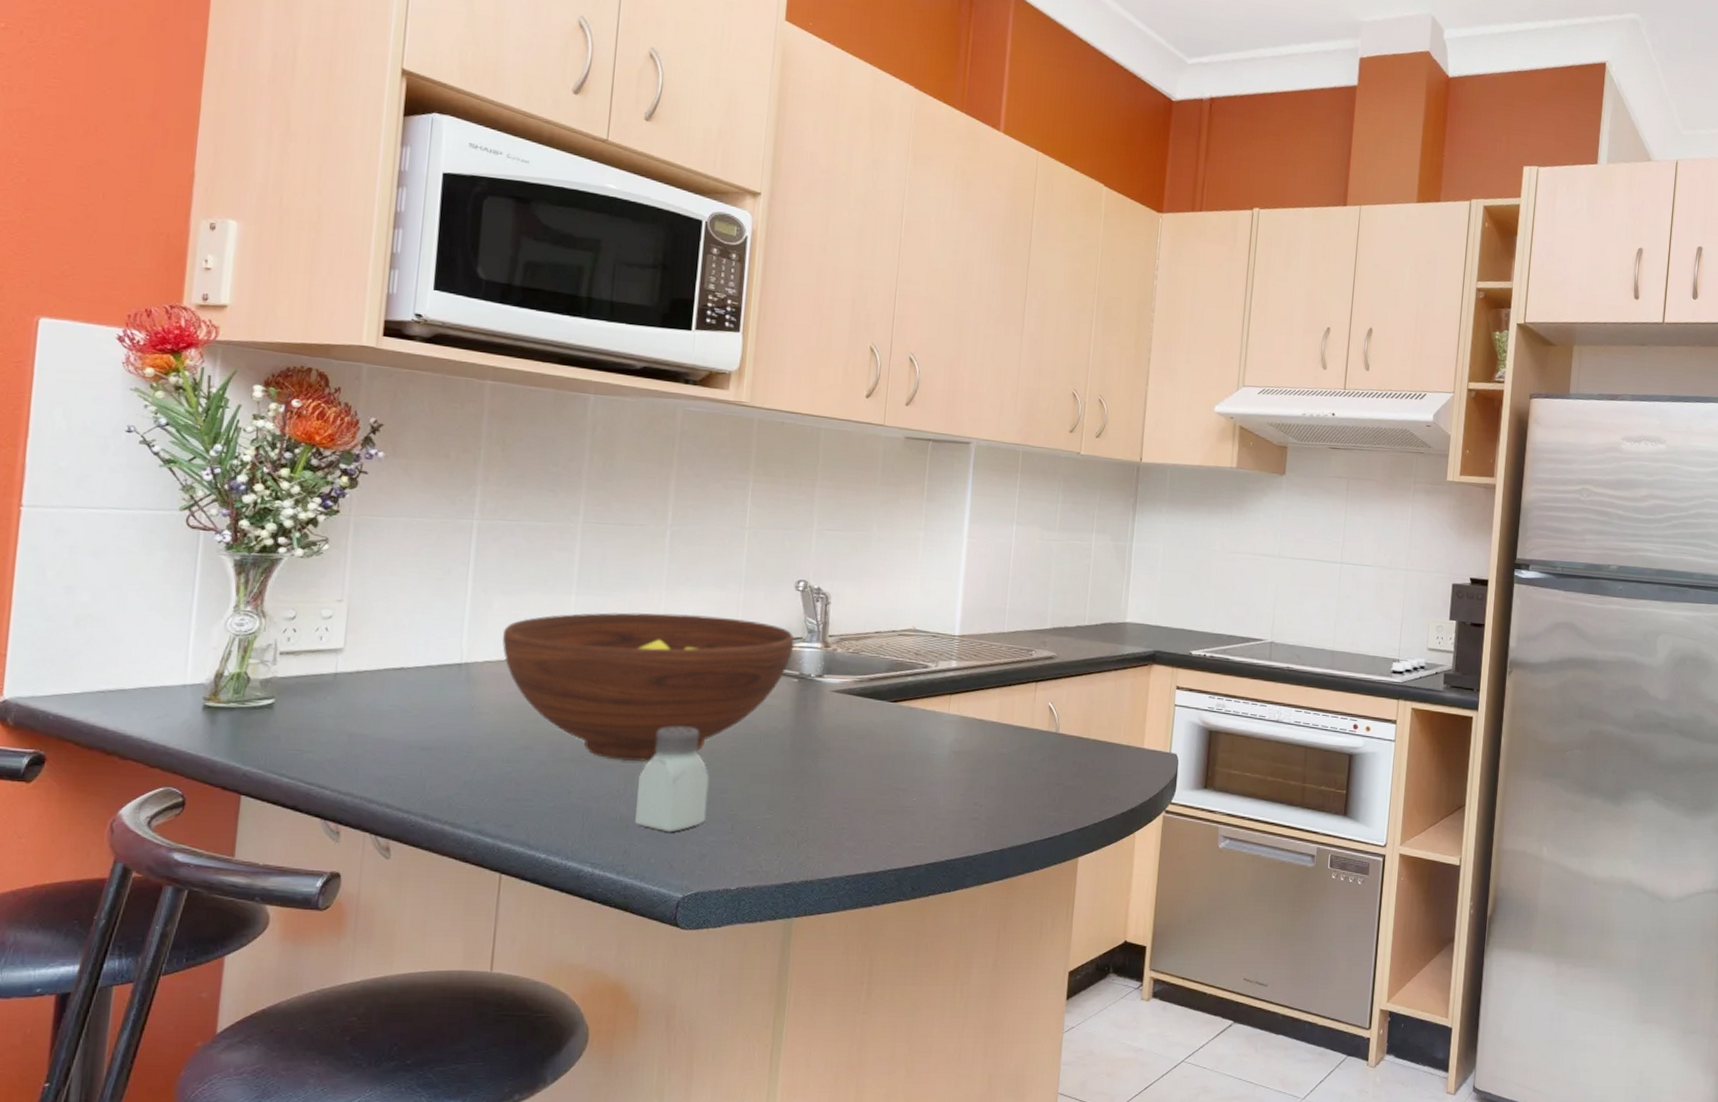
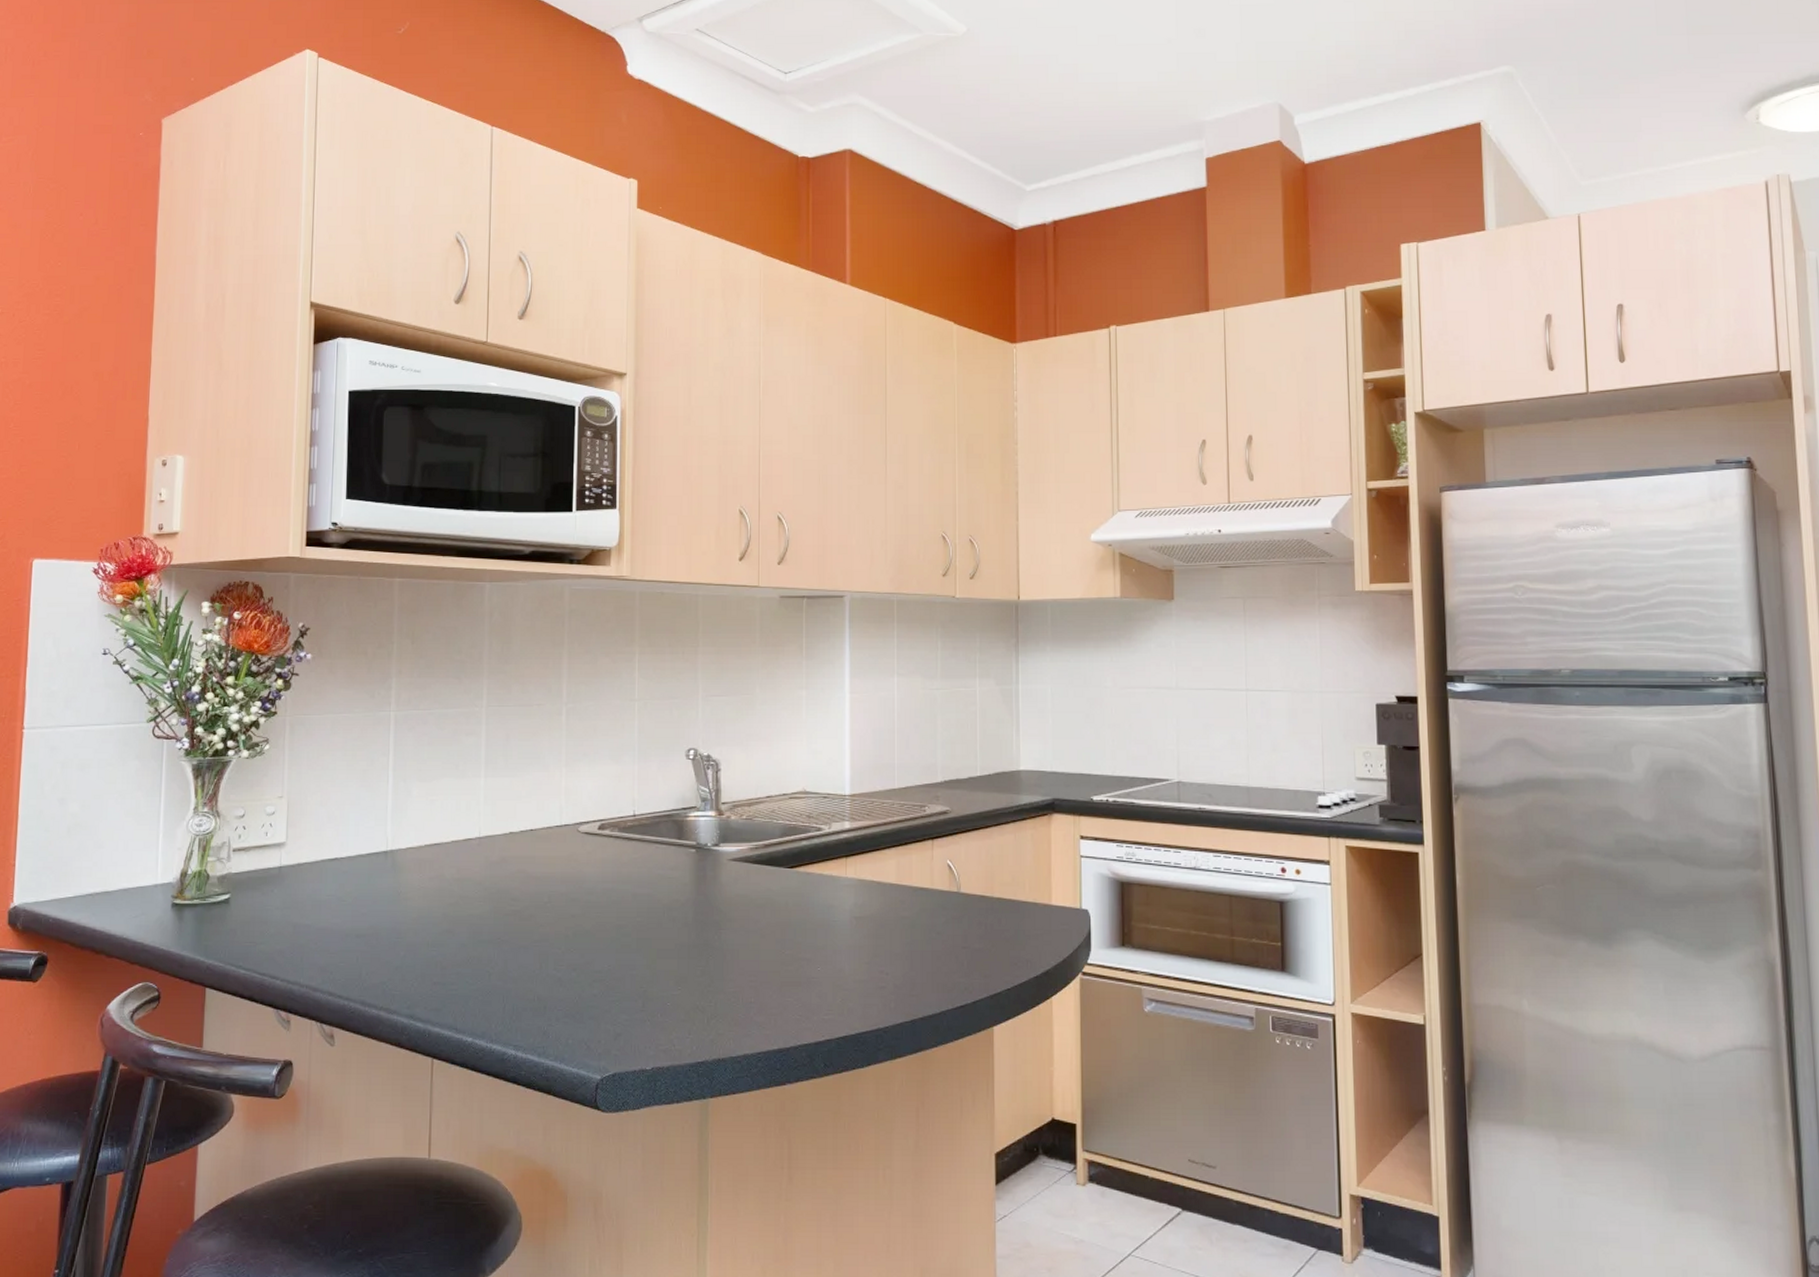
fruit bowl: present [502,612,795,762] -> none [421,789,689,941]
saltshaker: present [635,726,709,833] -> none [551,903,618,1012]

